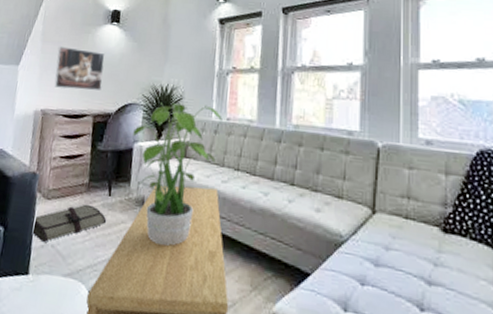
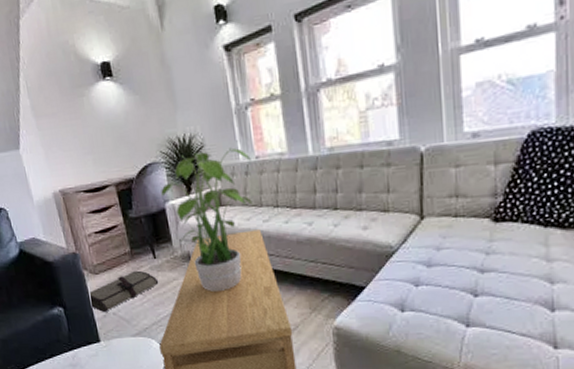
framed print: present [54,46,105,91] -> none [54,115,115,164]

